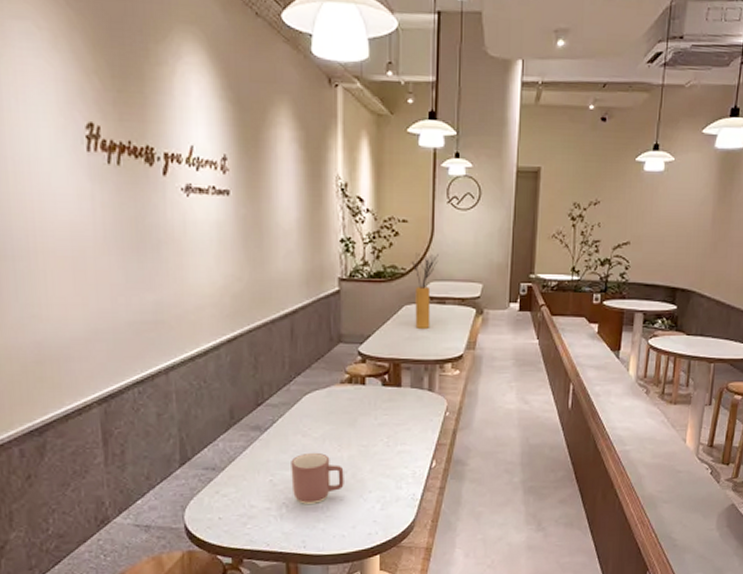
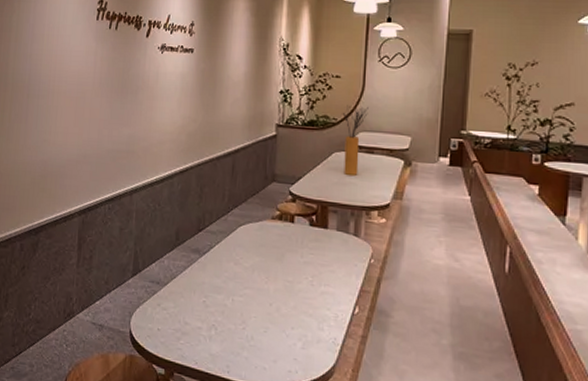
mug: present [291,452,344,504] -> none [221,280,270,331]

